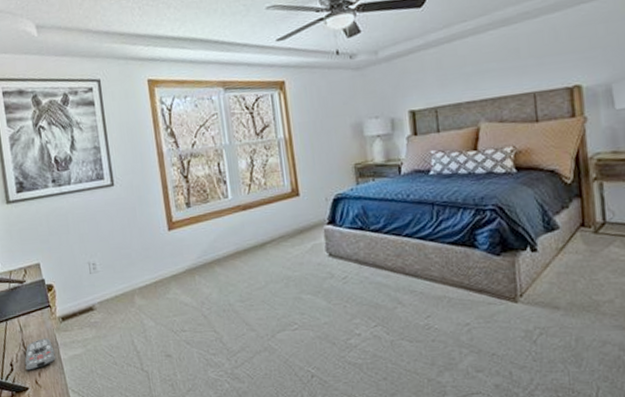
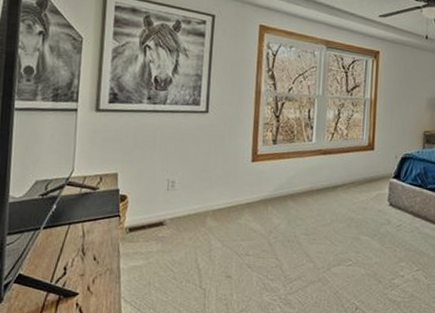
remote control: present [25,338,56,371] -> none [80,246,115,277]

